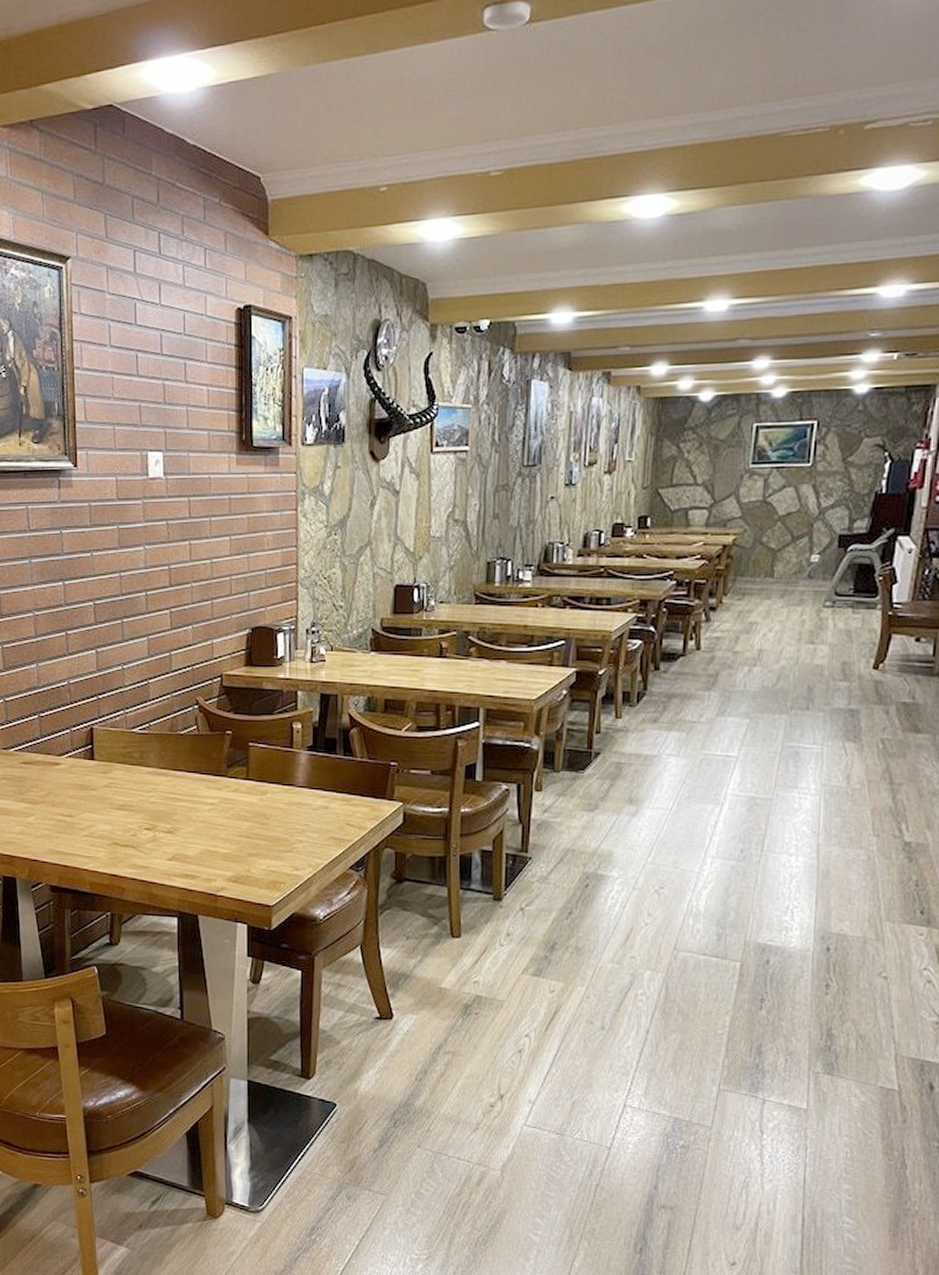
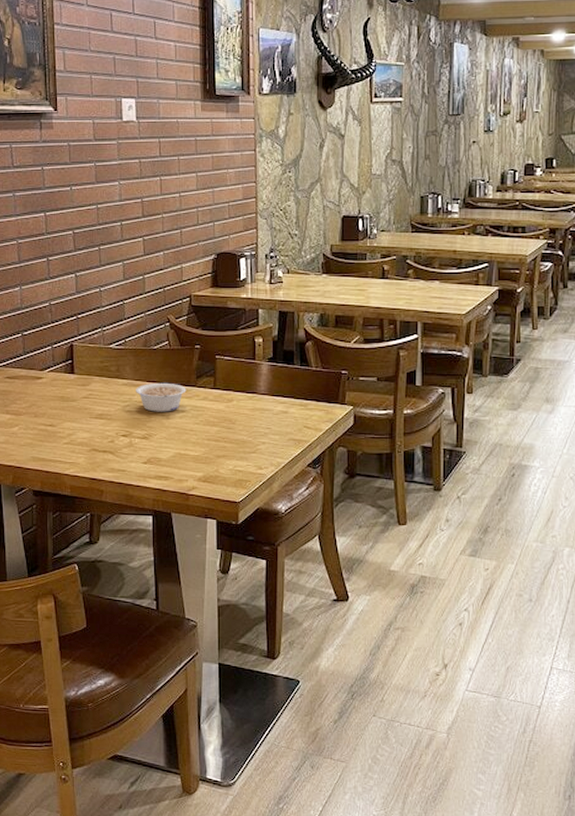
legume: none [161,771,216,804] -> present [136,382,187,412]

